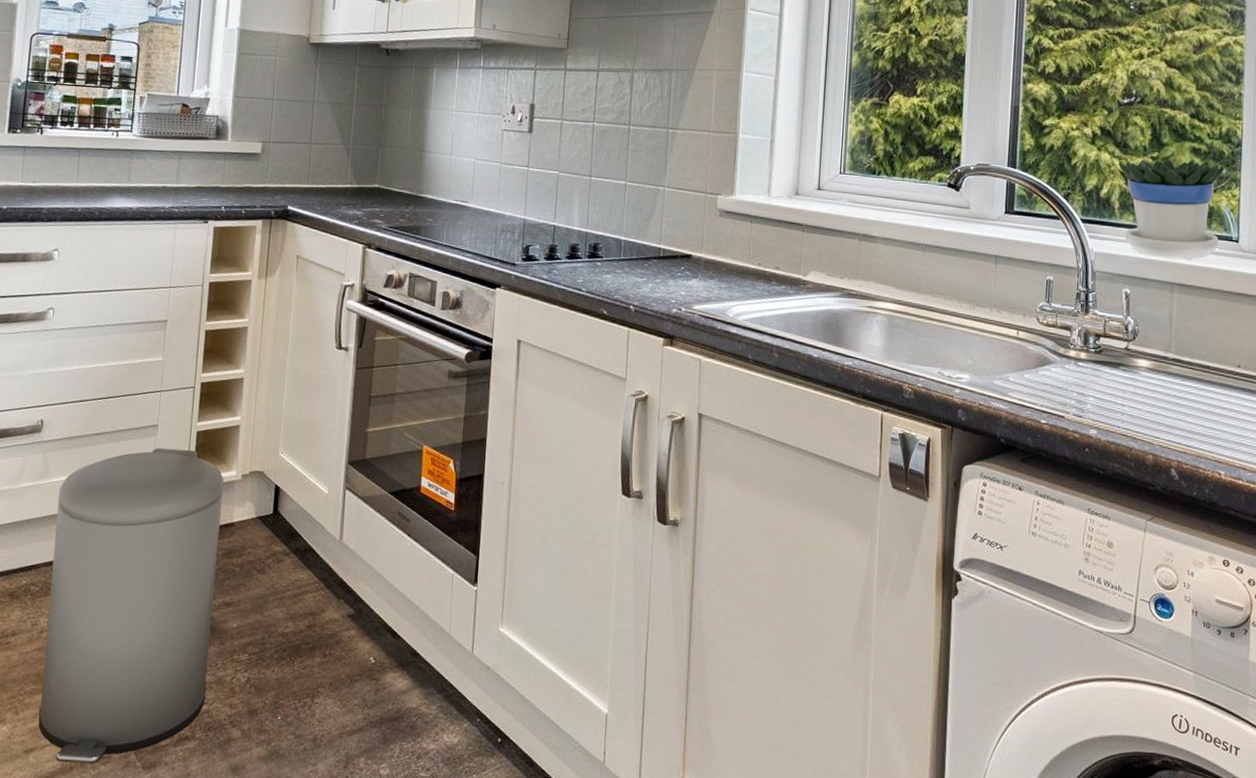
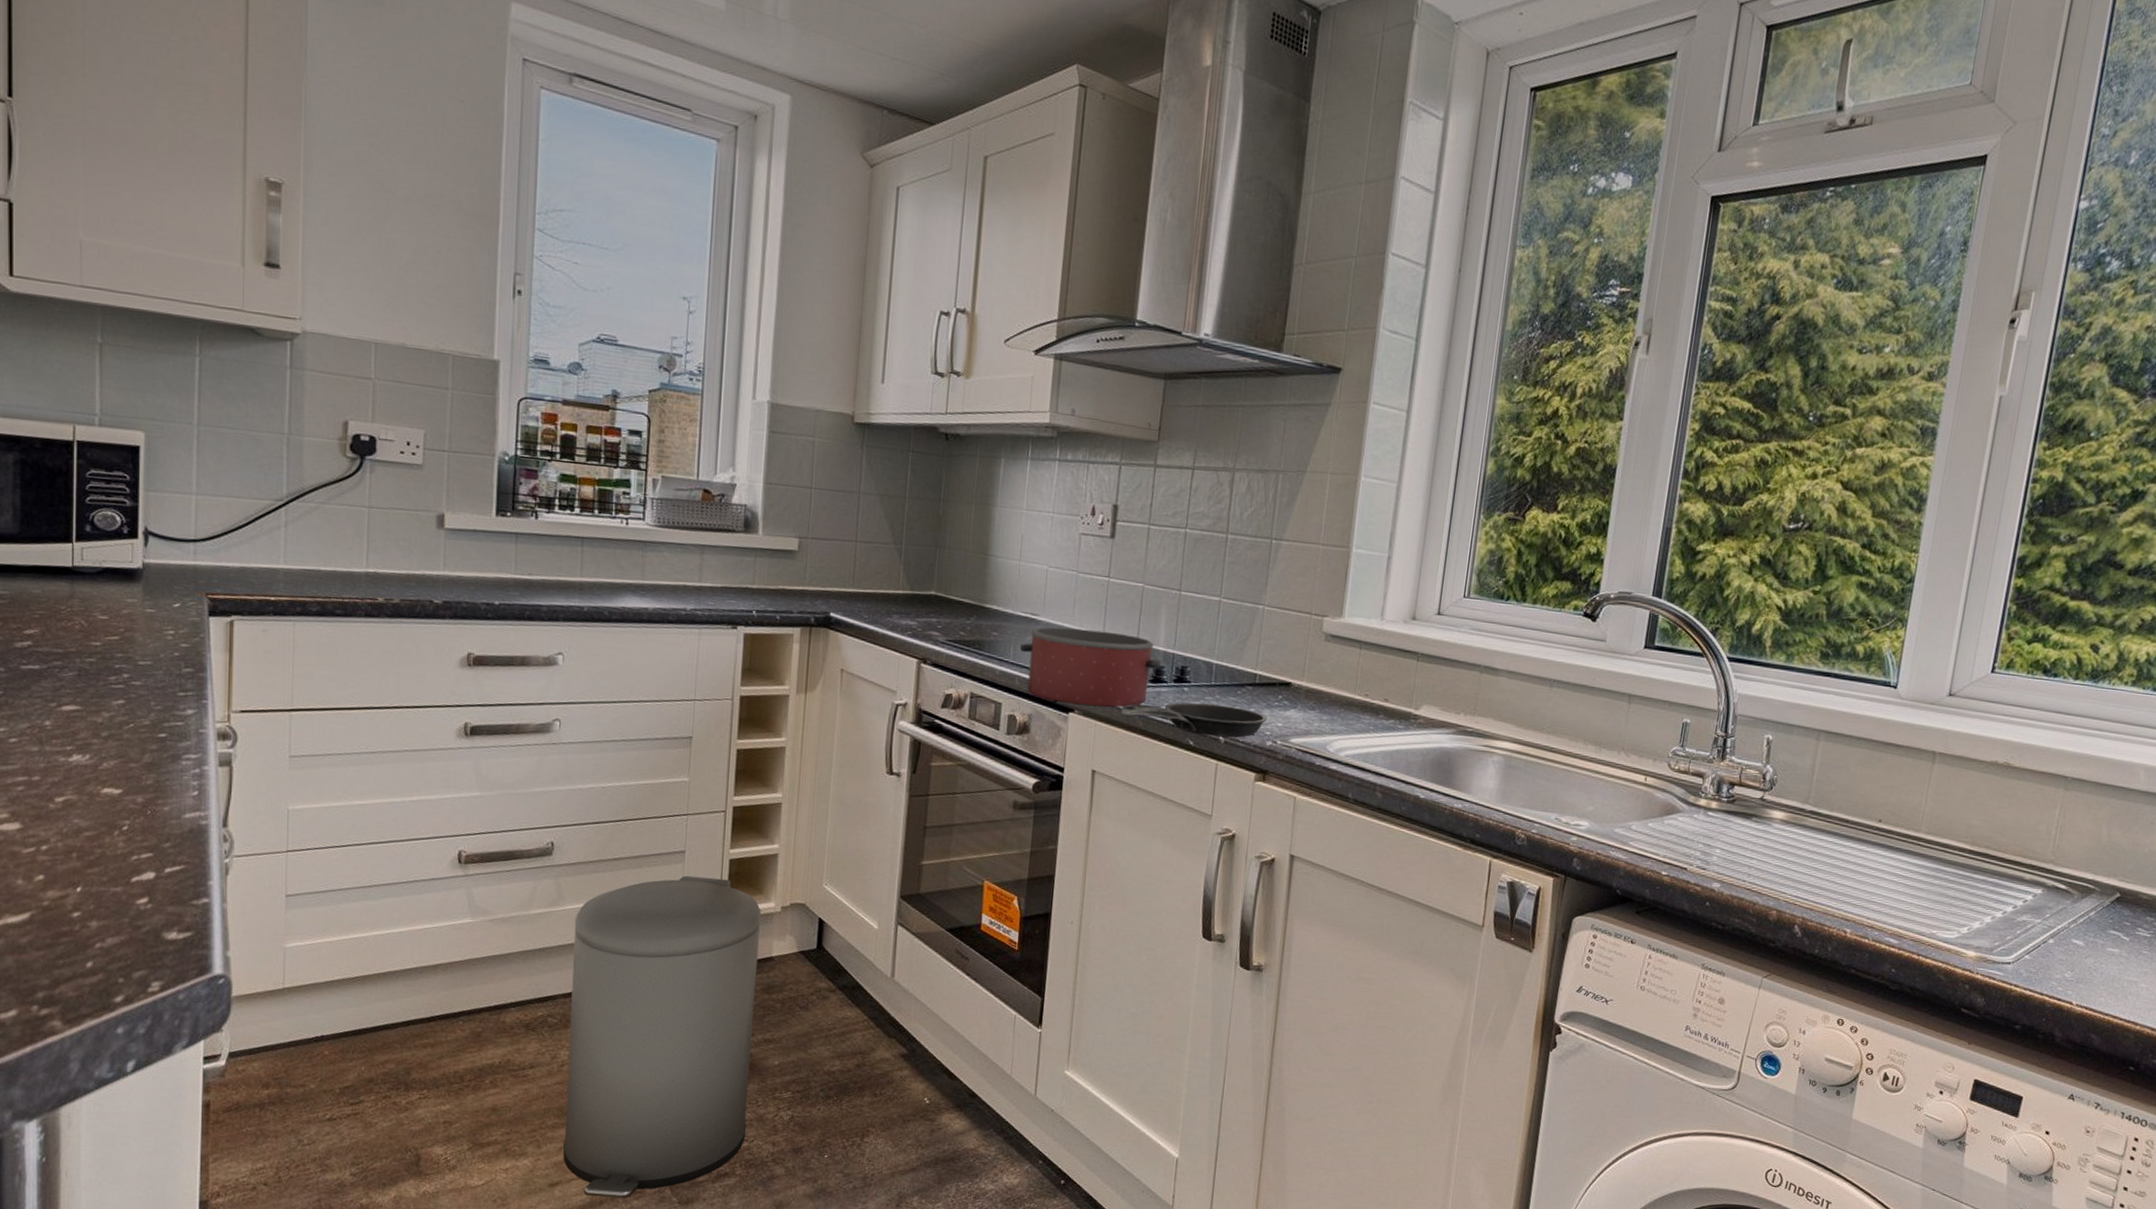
cooking pot: none [452,212,576,283] -> present [1020,627,1161,708]
frying pan: none [542,275,671,307] -> present [1121,702,1267,738]
flowerpot: present [1118,159,1225,260] -> none [1773,593,1892,705]

